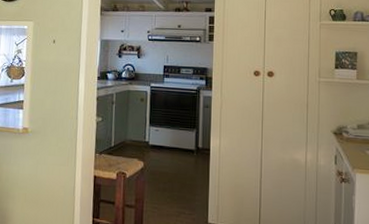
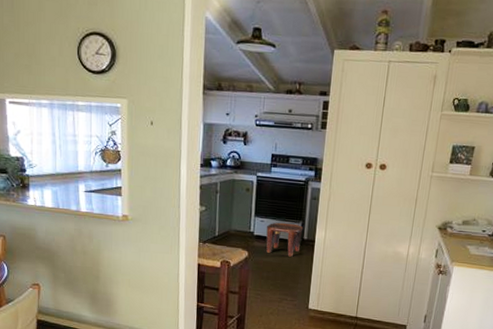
stool: none [161,131,198,167] -> present [266,222,304,257]

